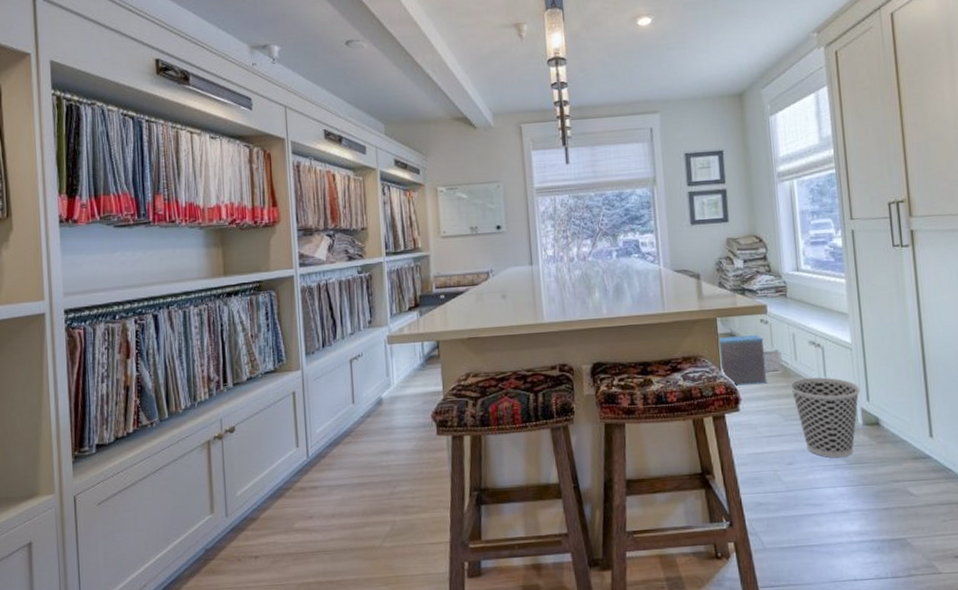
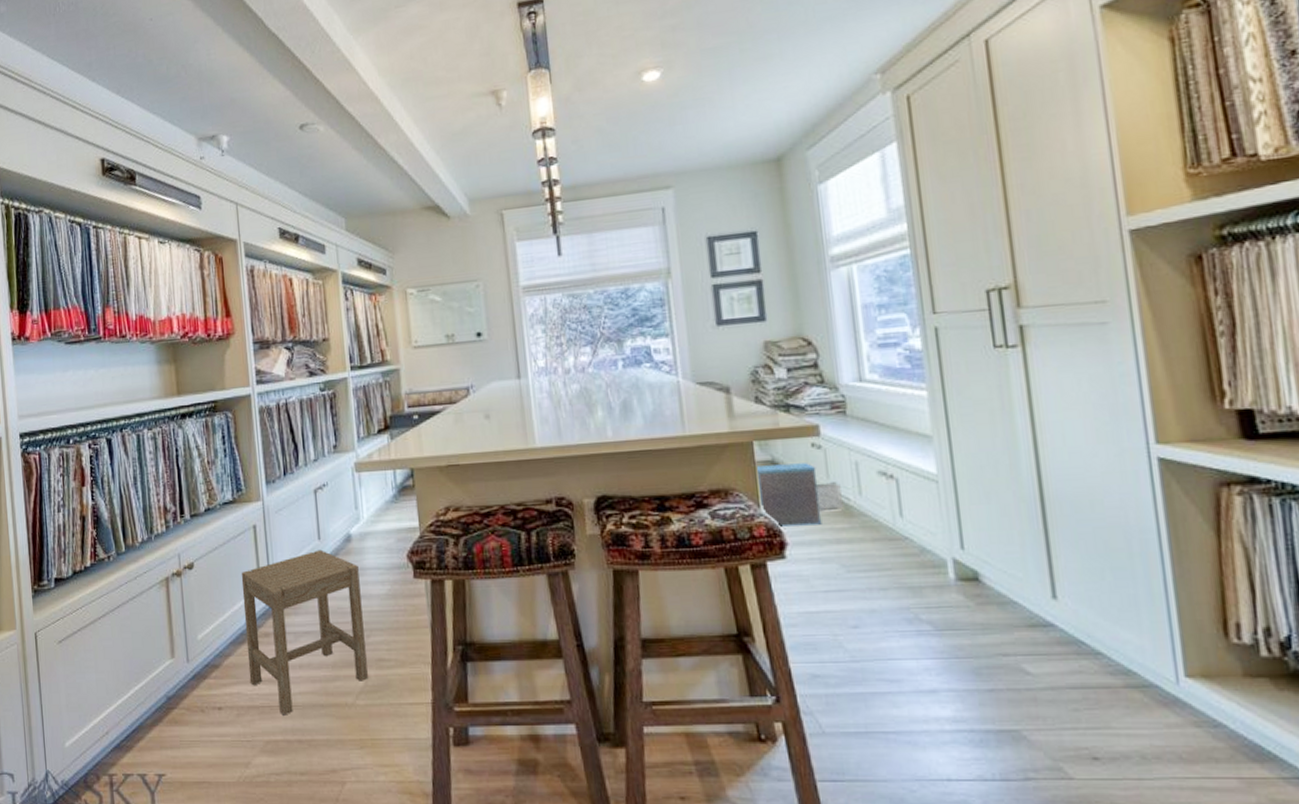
stool: none [280,412,394,560] -> present [241,549,368,716]
wastebasket: present [790,377,861,458] -> none [853,517,952,622]

